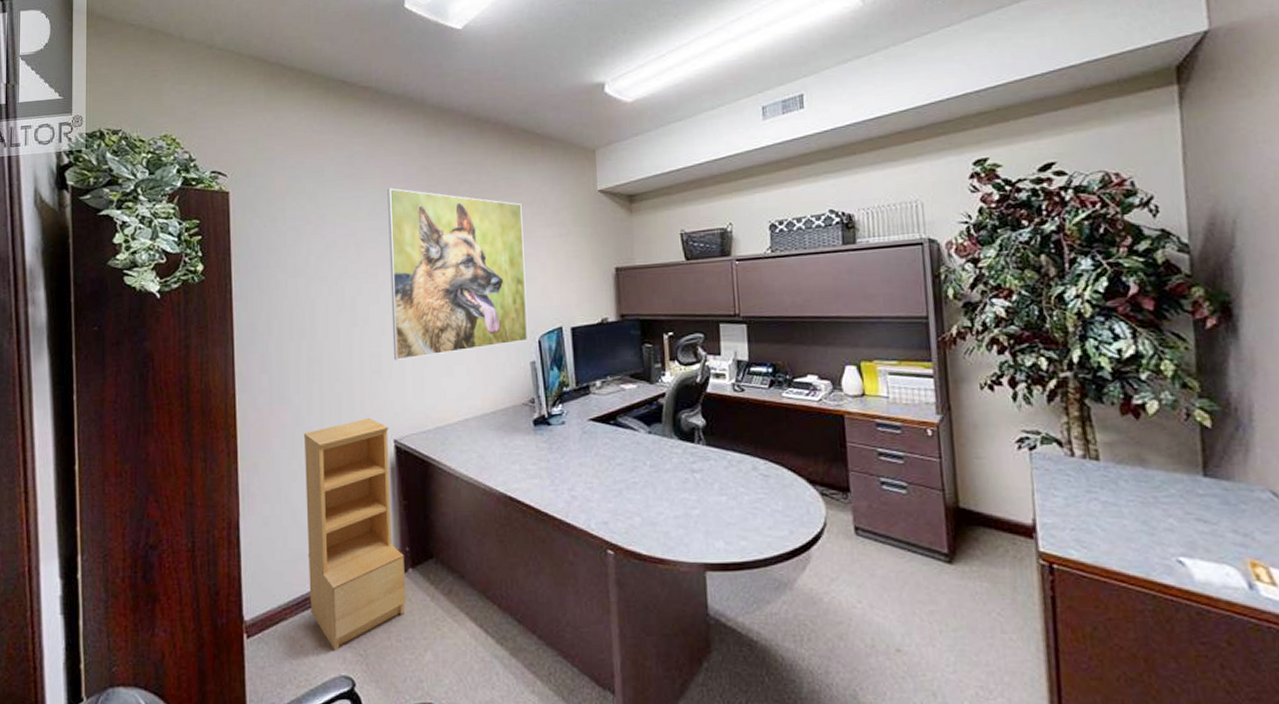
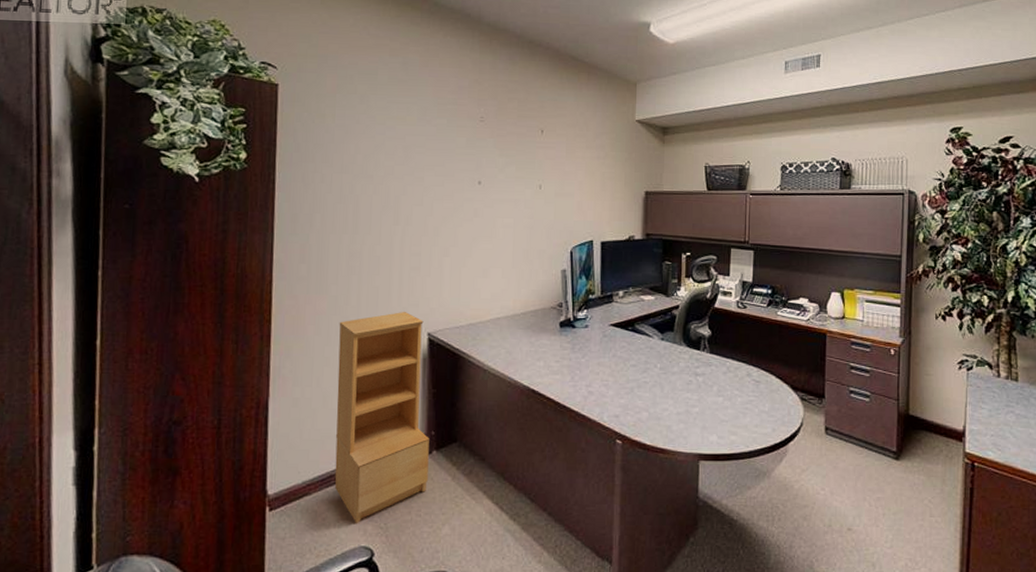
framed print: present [387,188,528,360] -> none [433,97,565,260]

